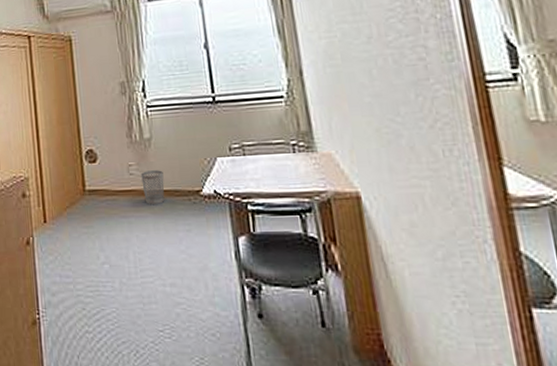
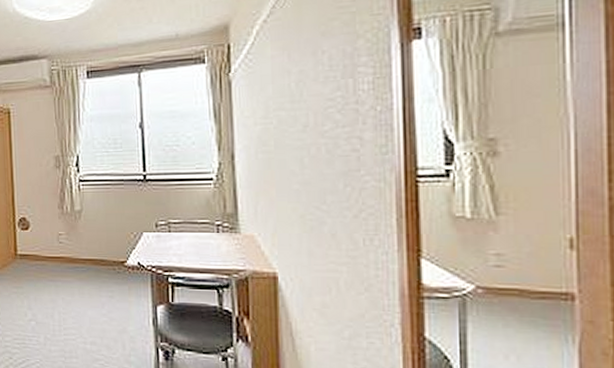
wastebasket: present [141,170,165,204] -> none [70,240,91,271]

